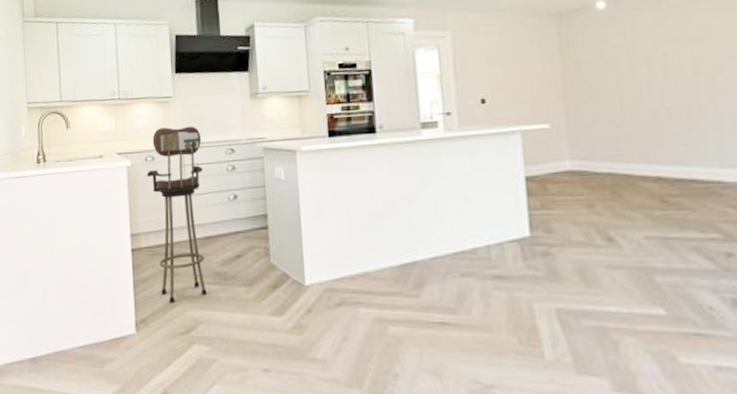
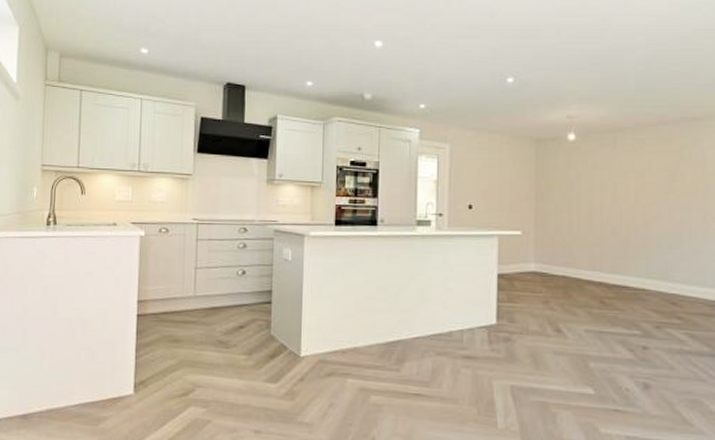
bar stool: present [146,126,207,304] -> none [159,202,217,368]

